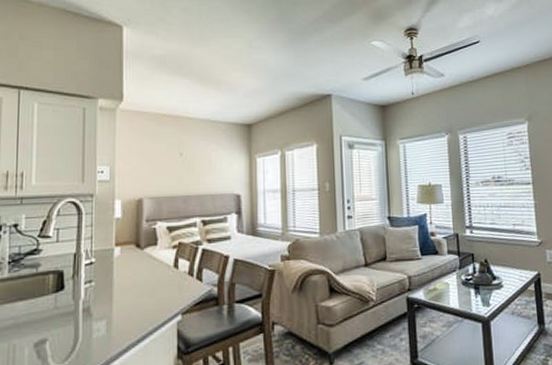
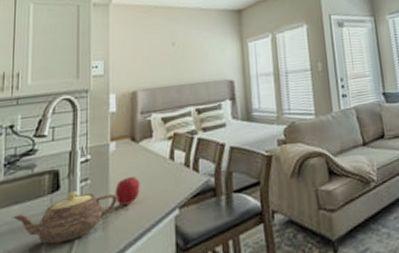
teapot: none [16,292,122,341] -> present [11,191,118,245]
fruit: none [119,281,144,309] -> present [115,176,140,206]

